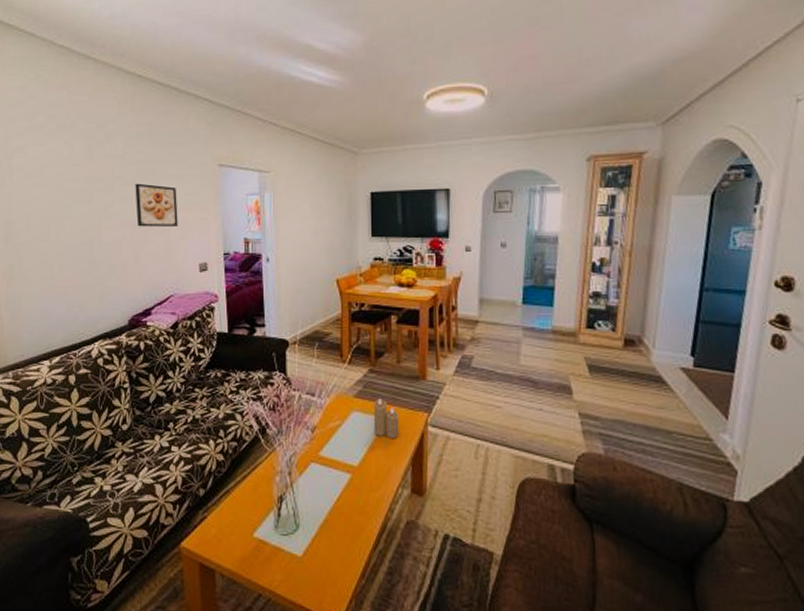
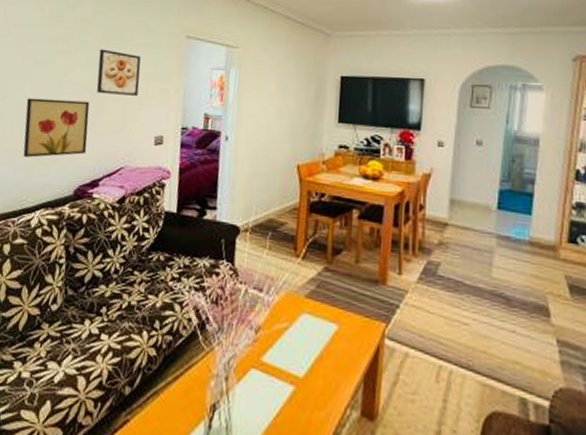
wall art: none [70,235,136,294] -> present [22,98,90,158]
candle: present [373,399,399,438] -> none [323,301,353,349]

